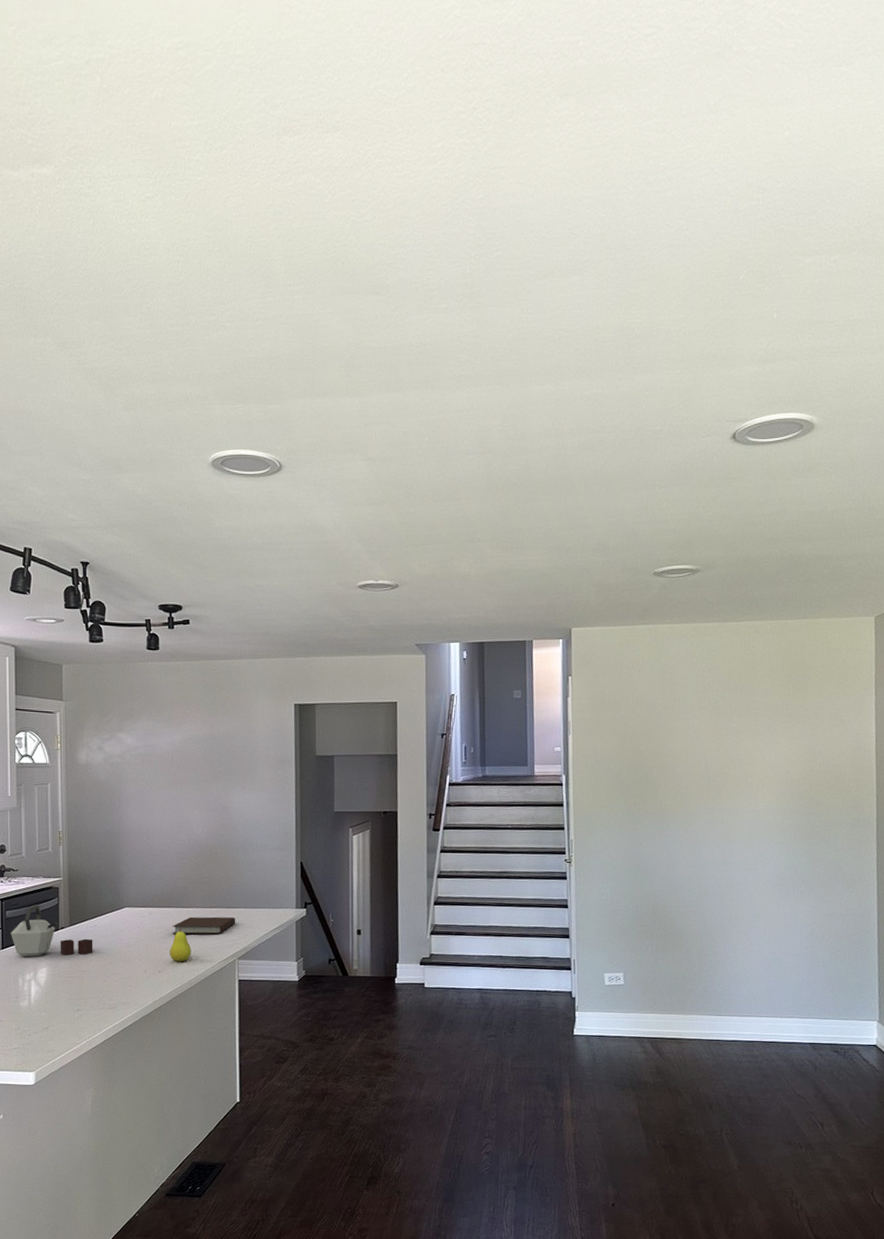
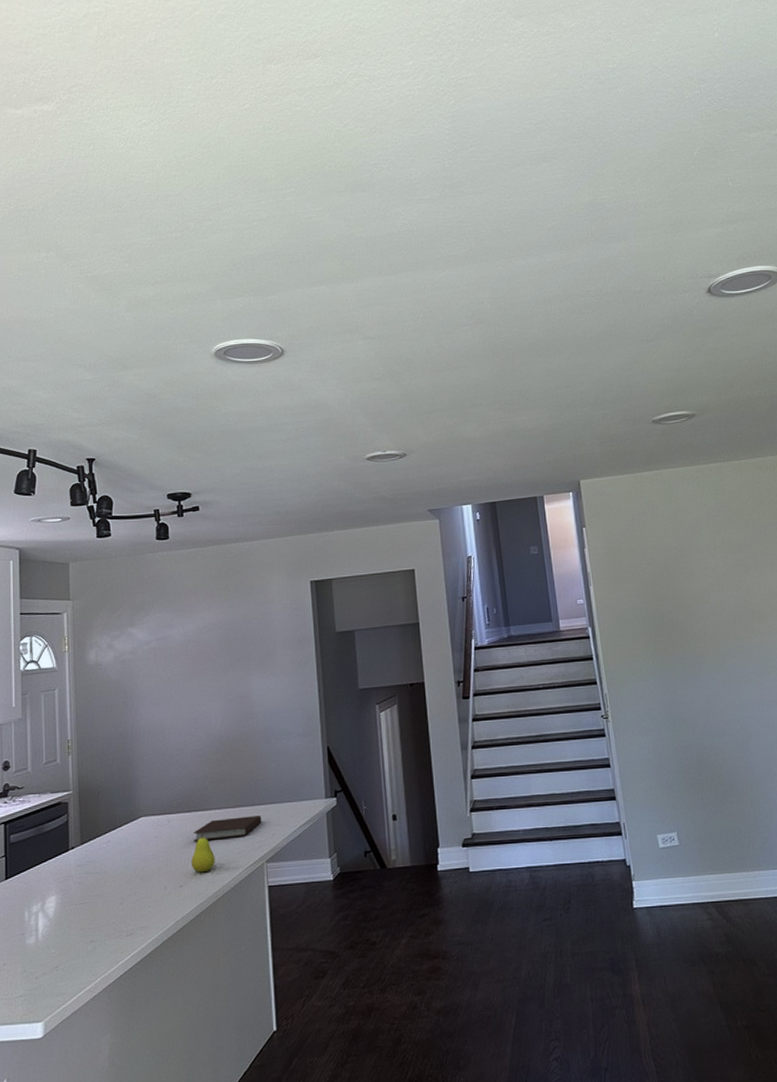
kettle: present [11,904,93,958] -> none [15,824,107,886]

